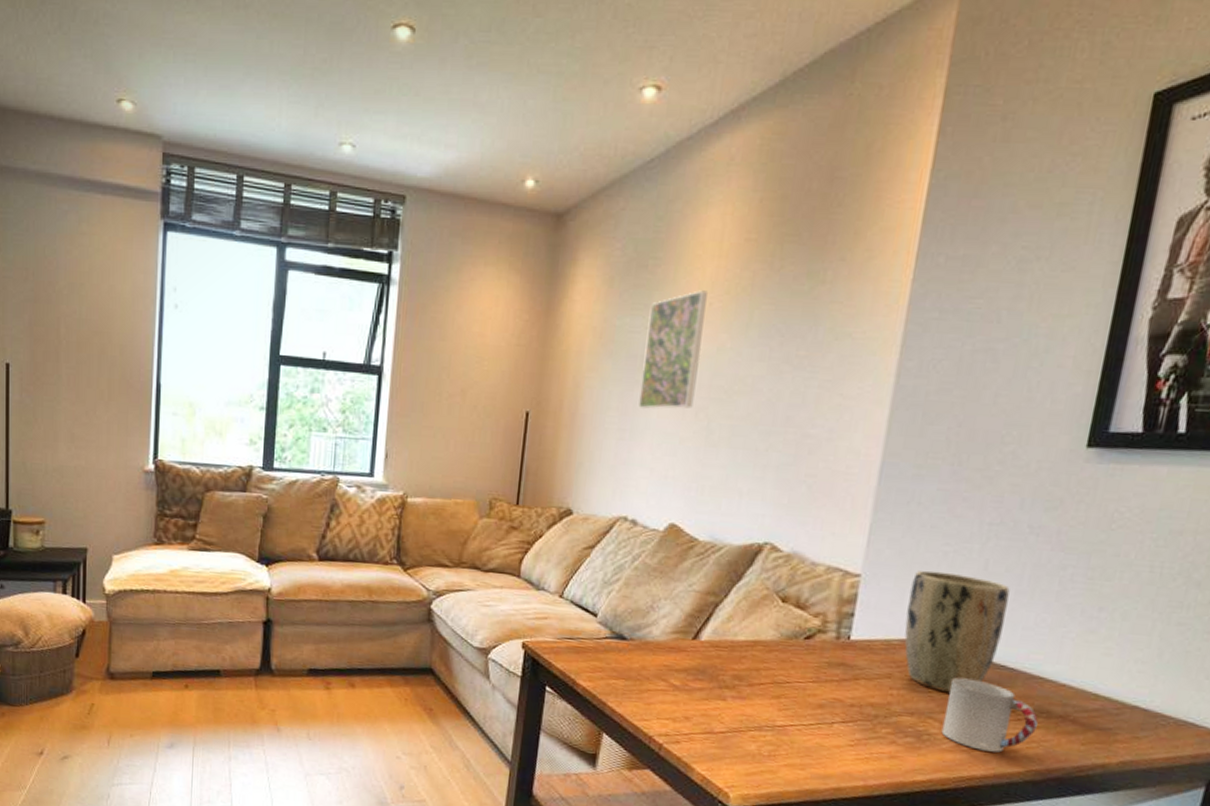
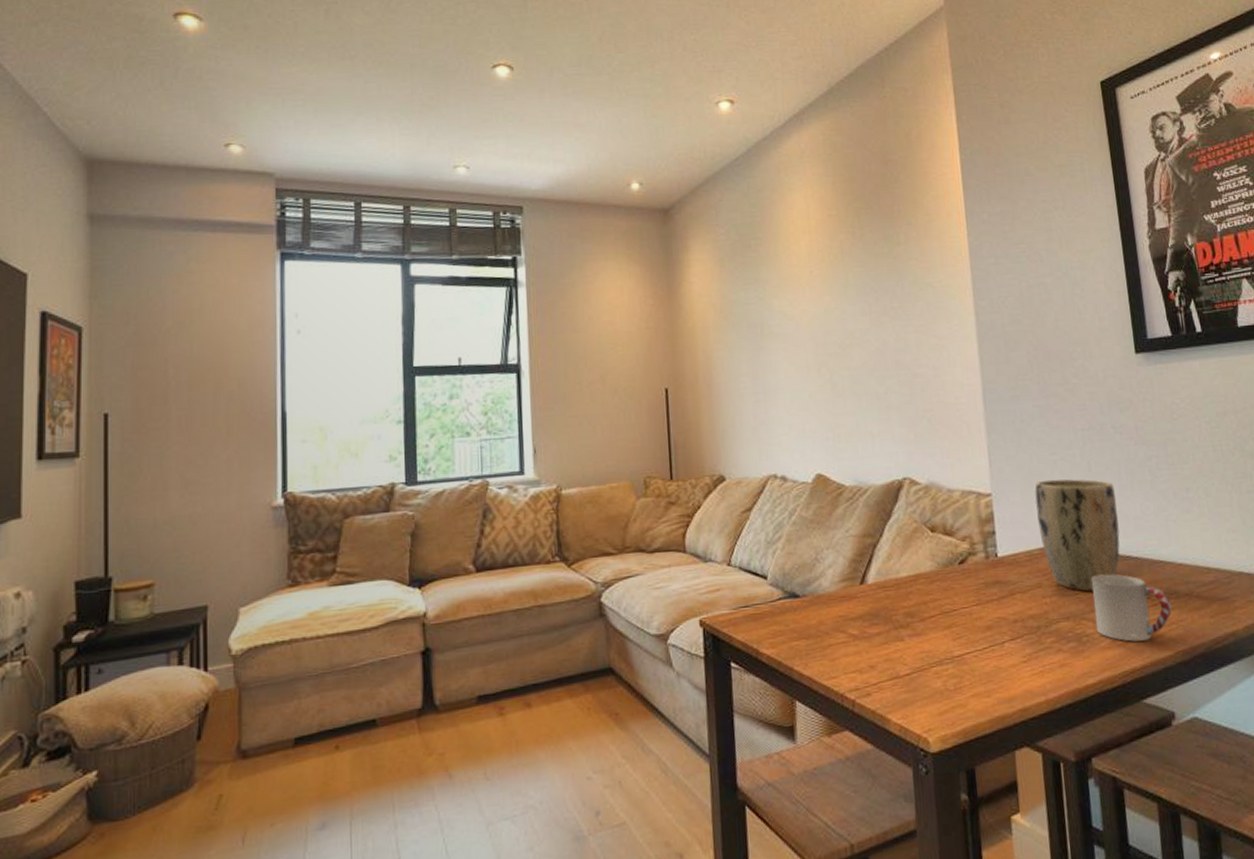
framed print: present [638,290,708,409] -> none [760,261,814,371]

